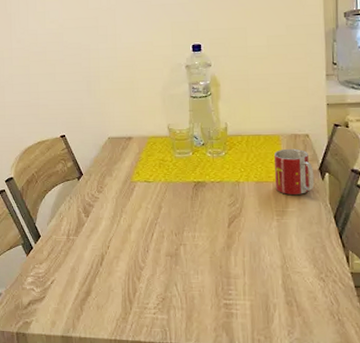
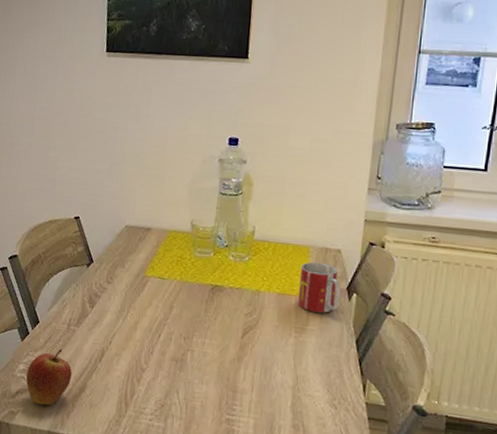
apple: none [35,259,77,312] -> present [26,349,73,405]

